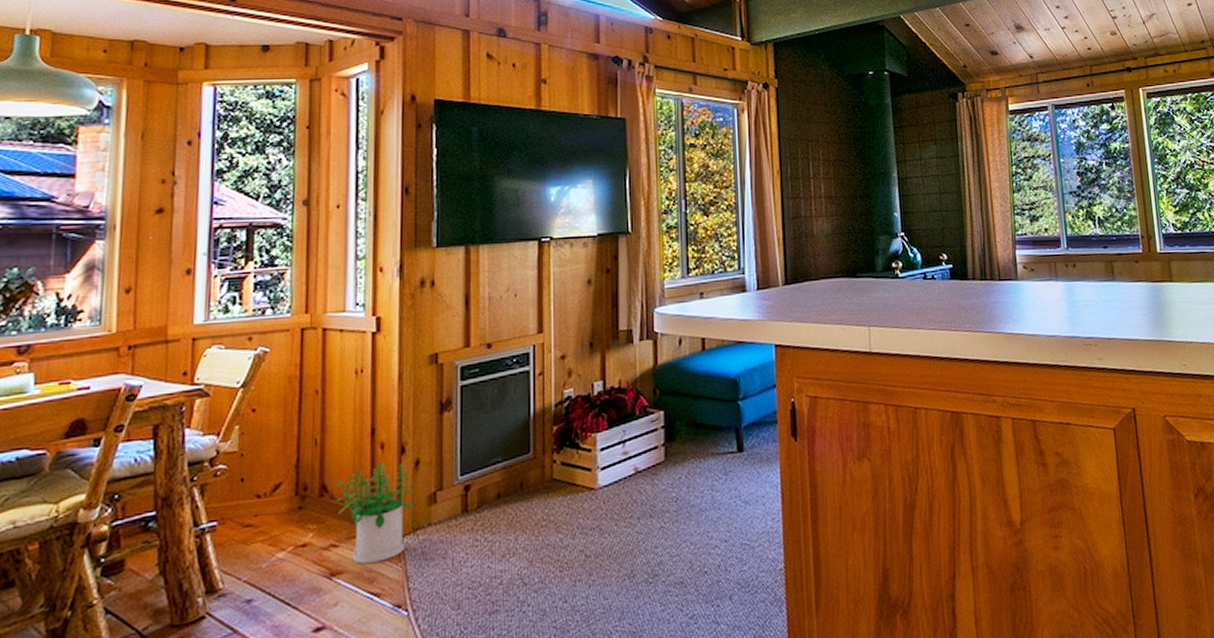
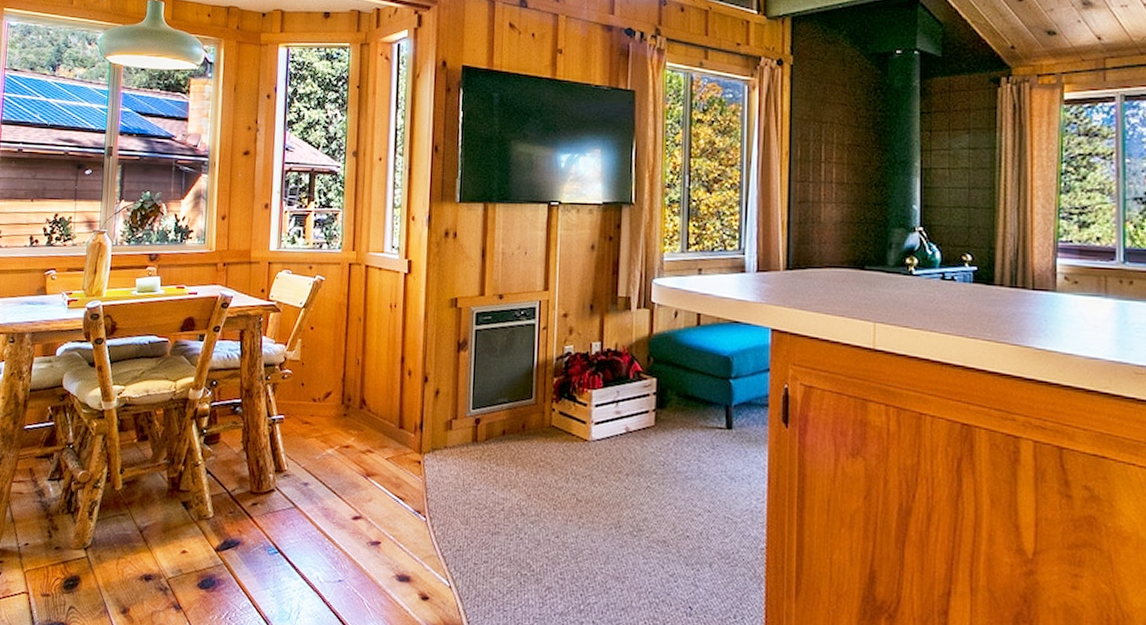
potted plant: present [336,462,414,564] -> none [372,387,434,472]

